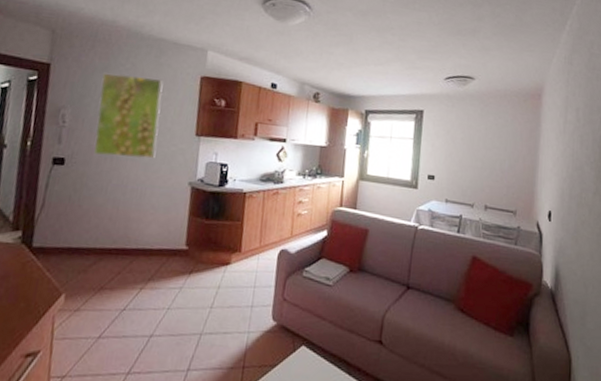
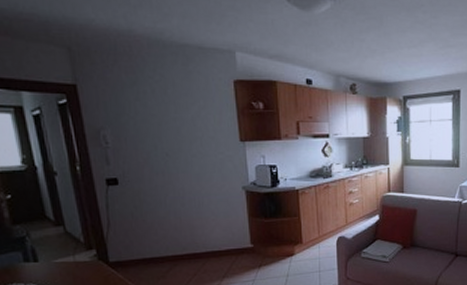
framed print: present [94,72,164,159] -> none [133,87,205,170]

